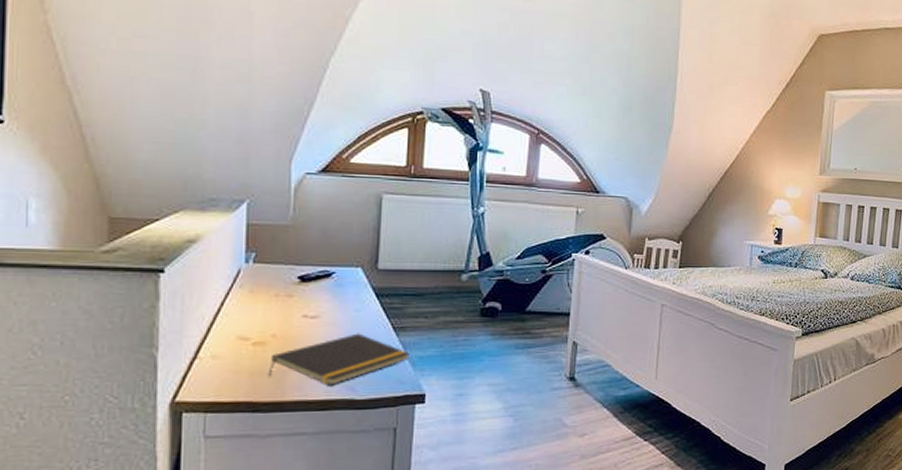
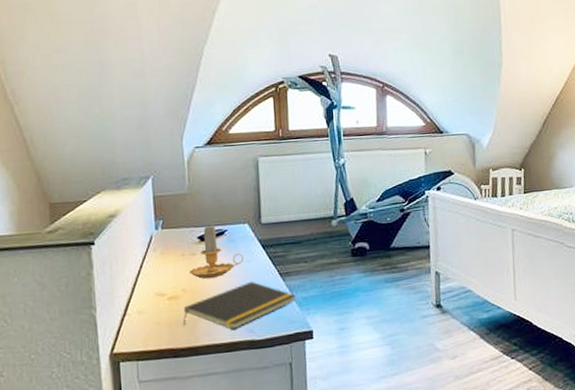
candle: none [283,263,353,325] -> present [189,224,244,279]

